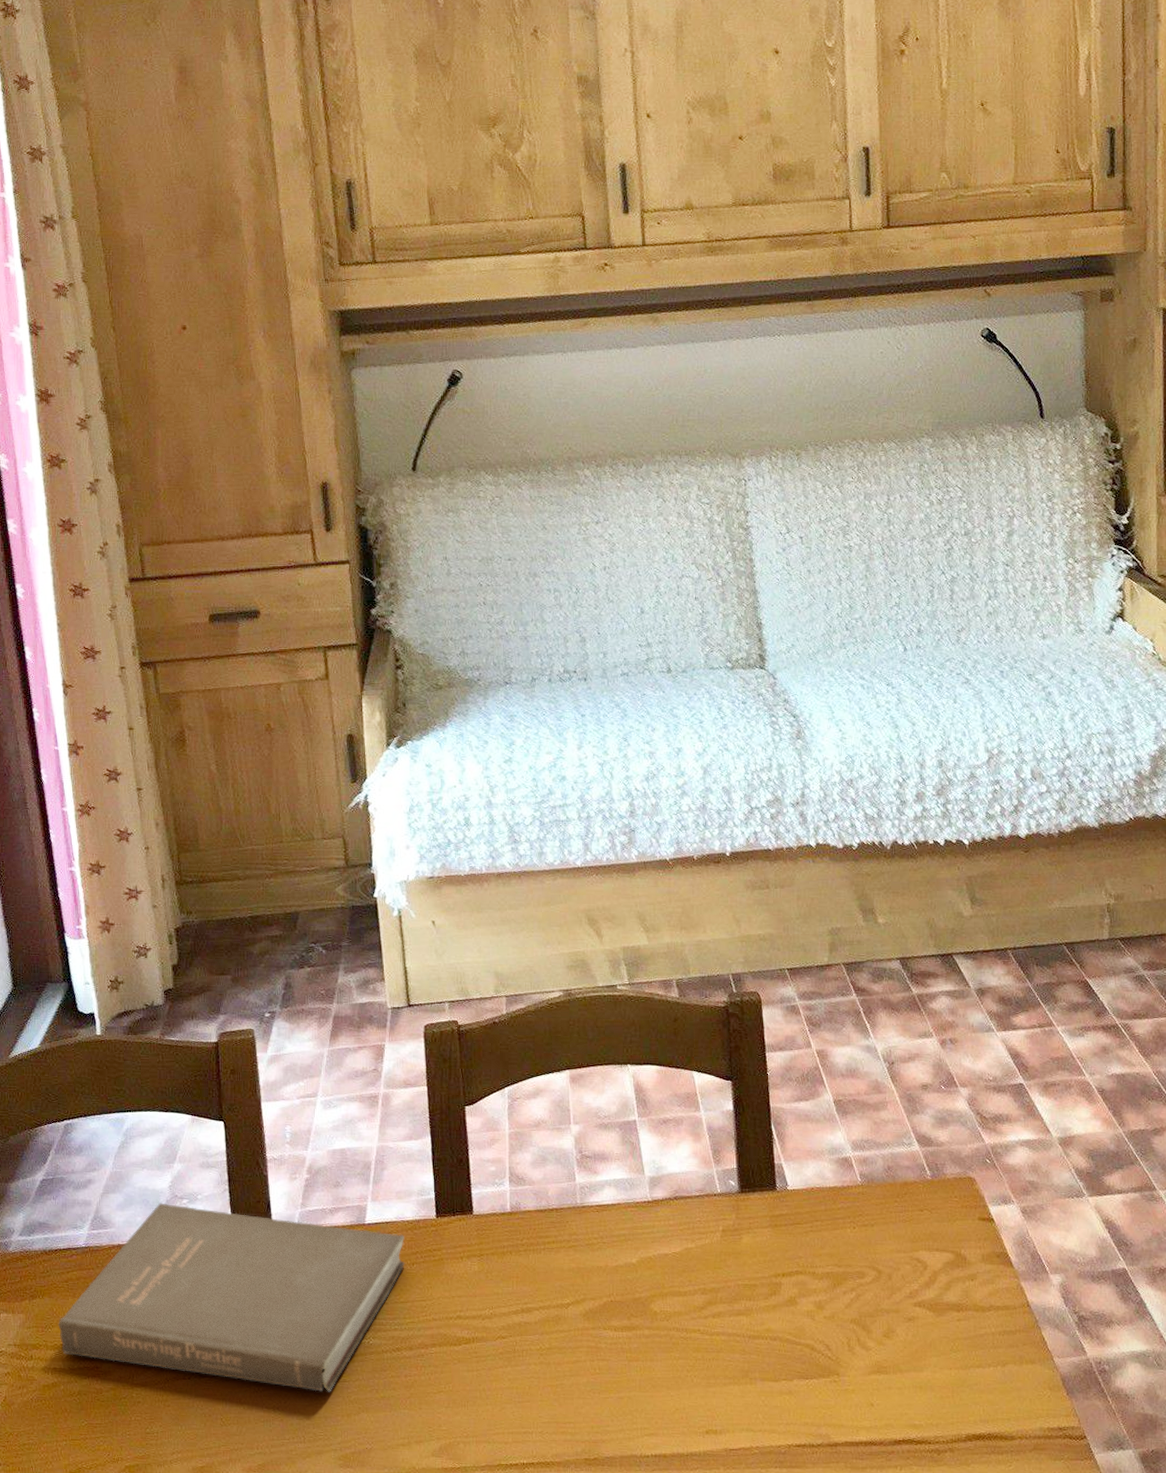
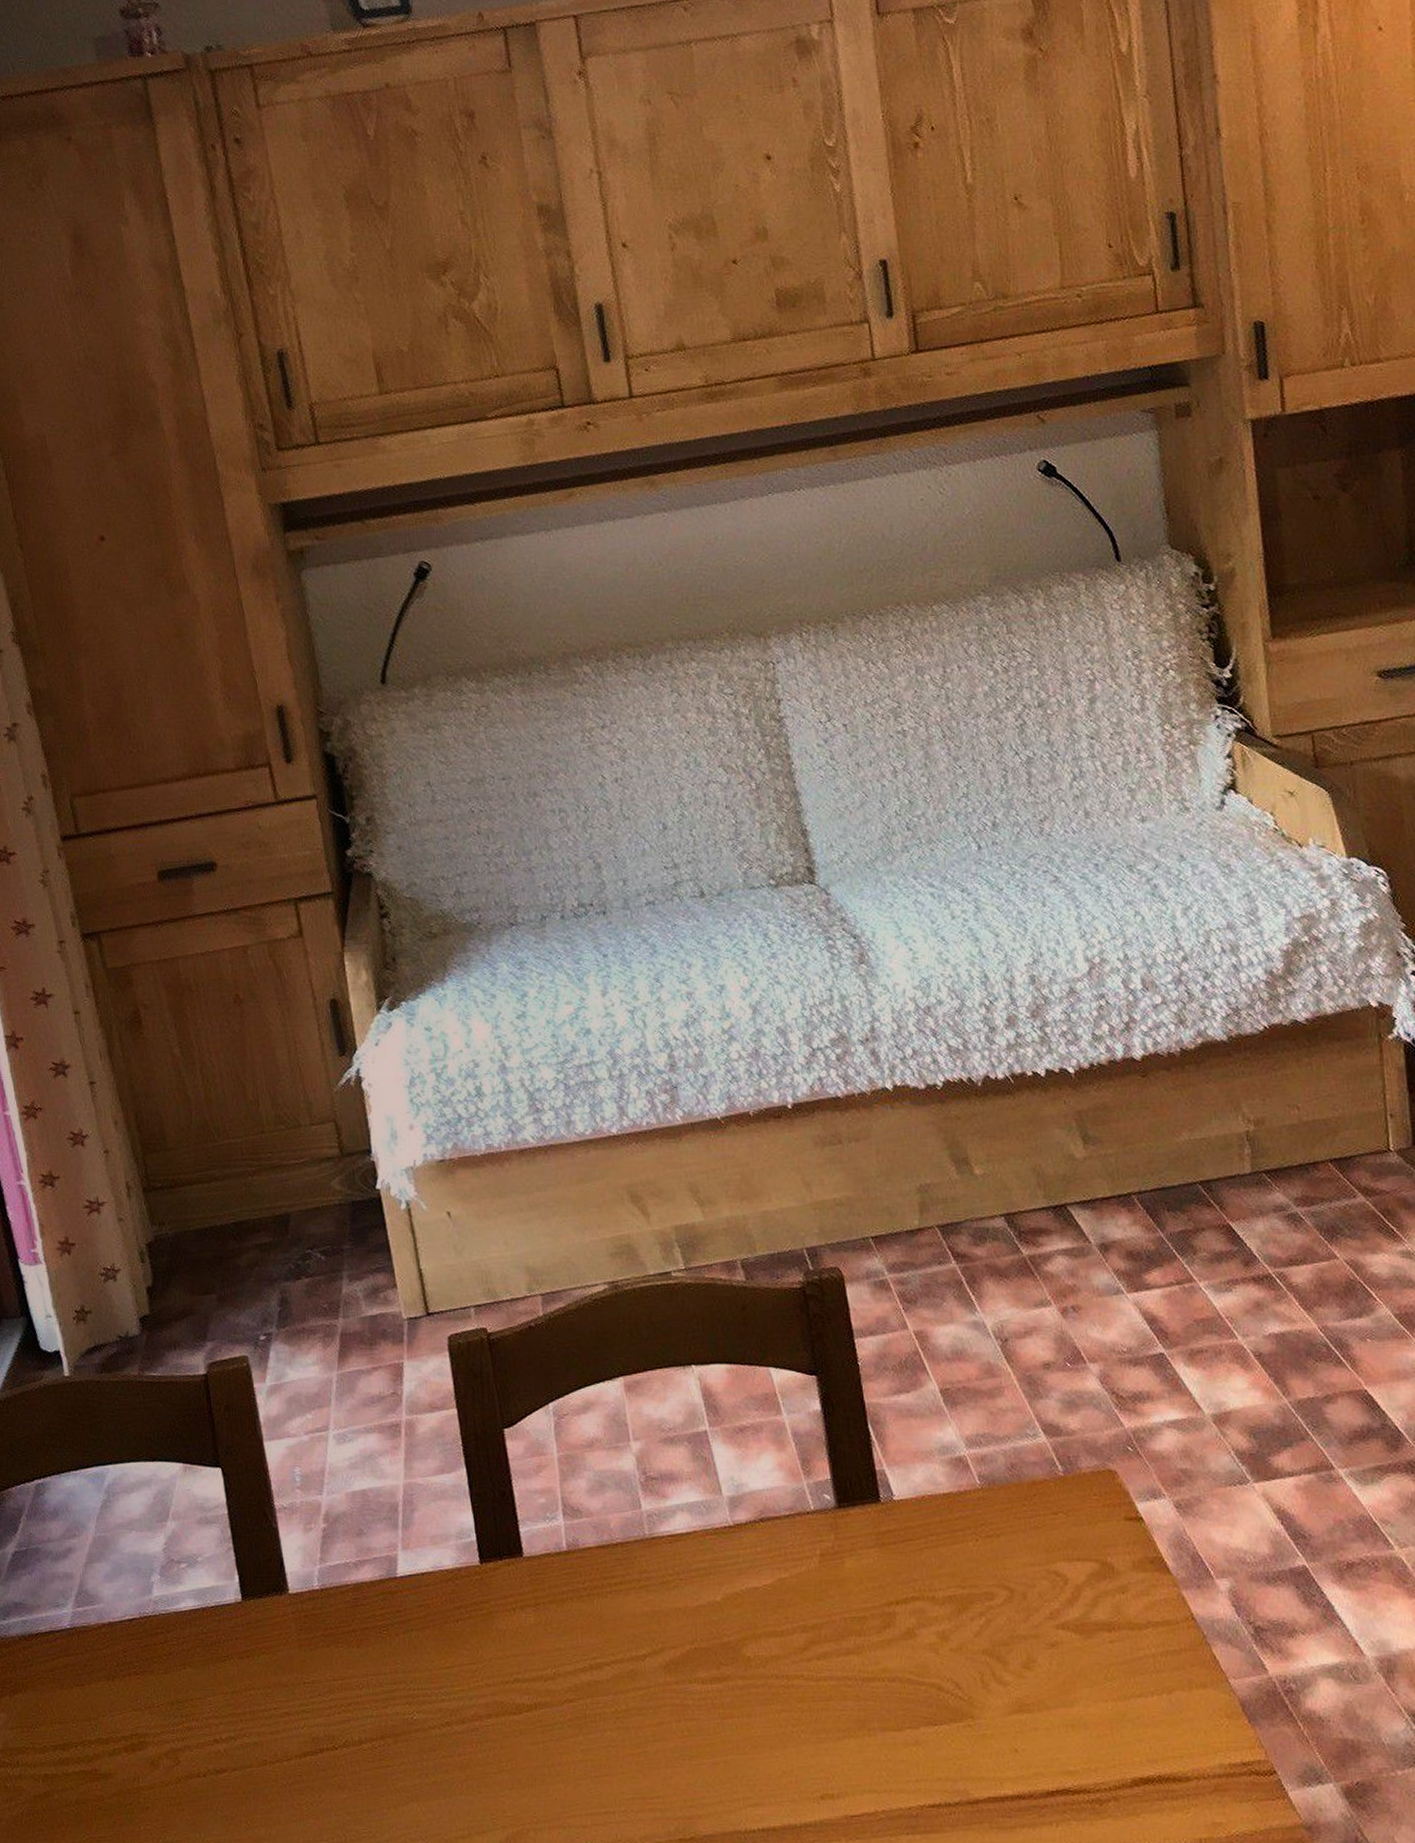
book: present [58,1202,406,1392] -> none [46,1569,449,1781]

